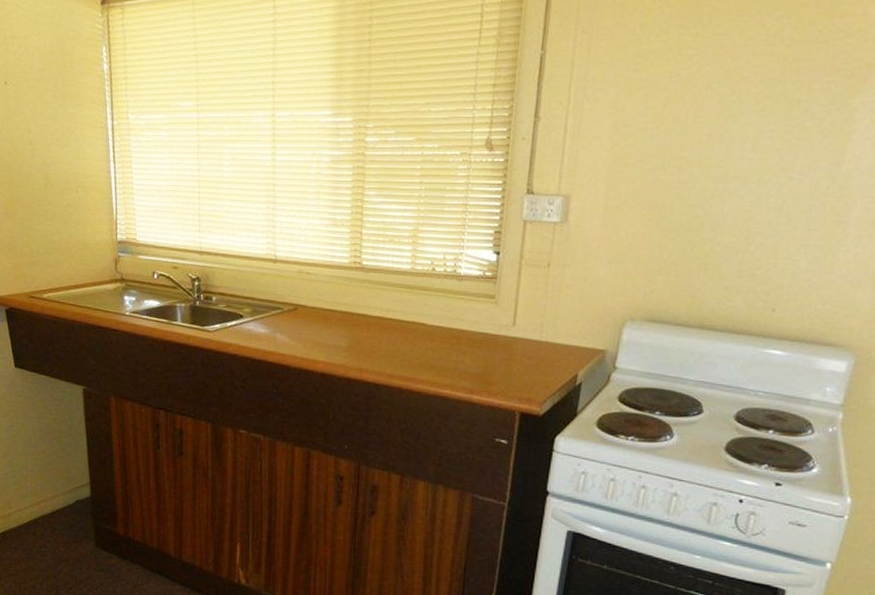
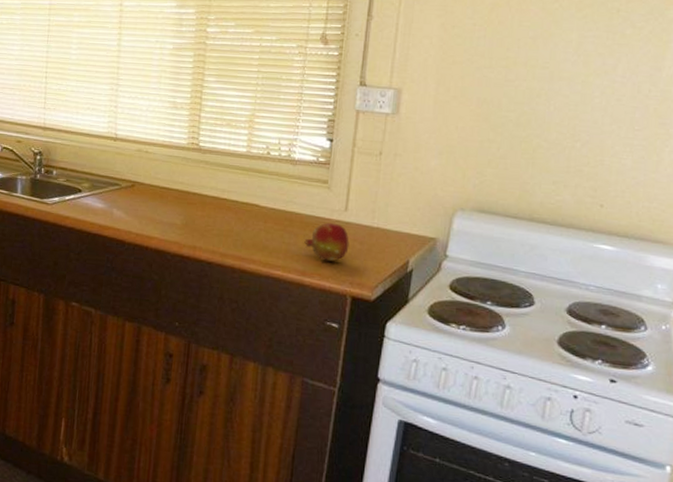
fruit: none [472,338,518,378] -> present [304,222,349,261]

